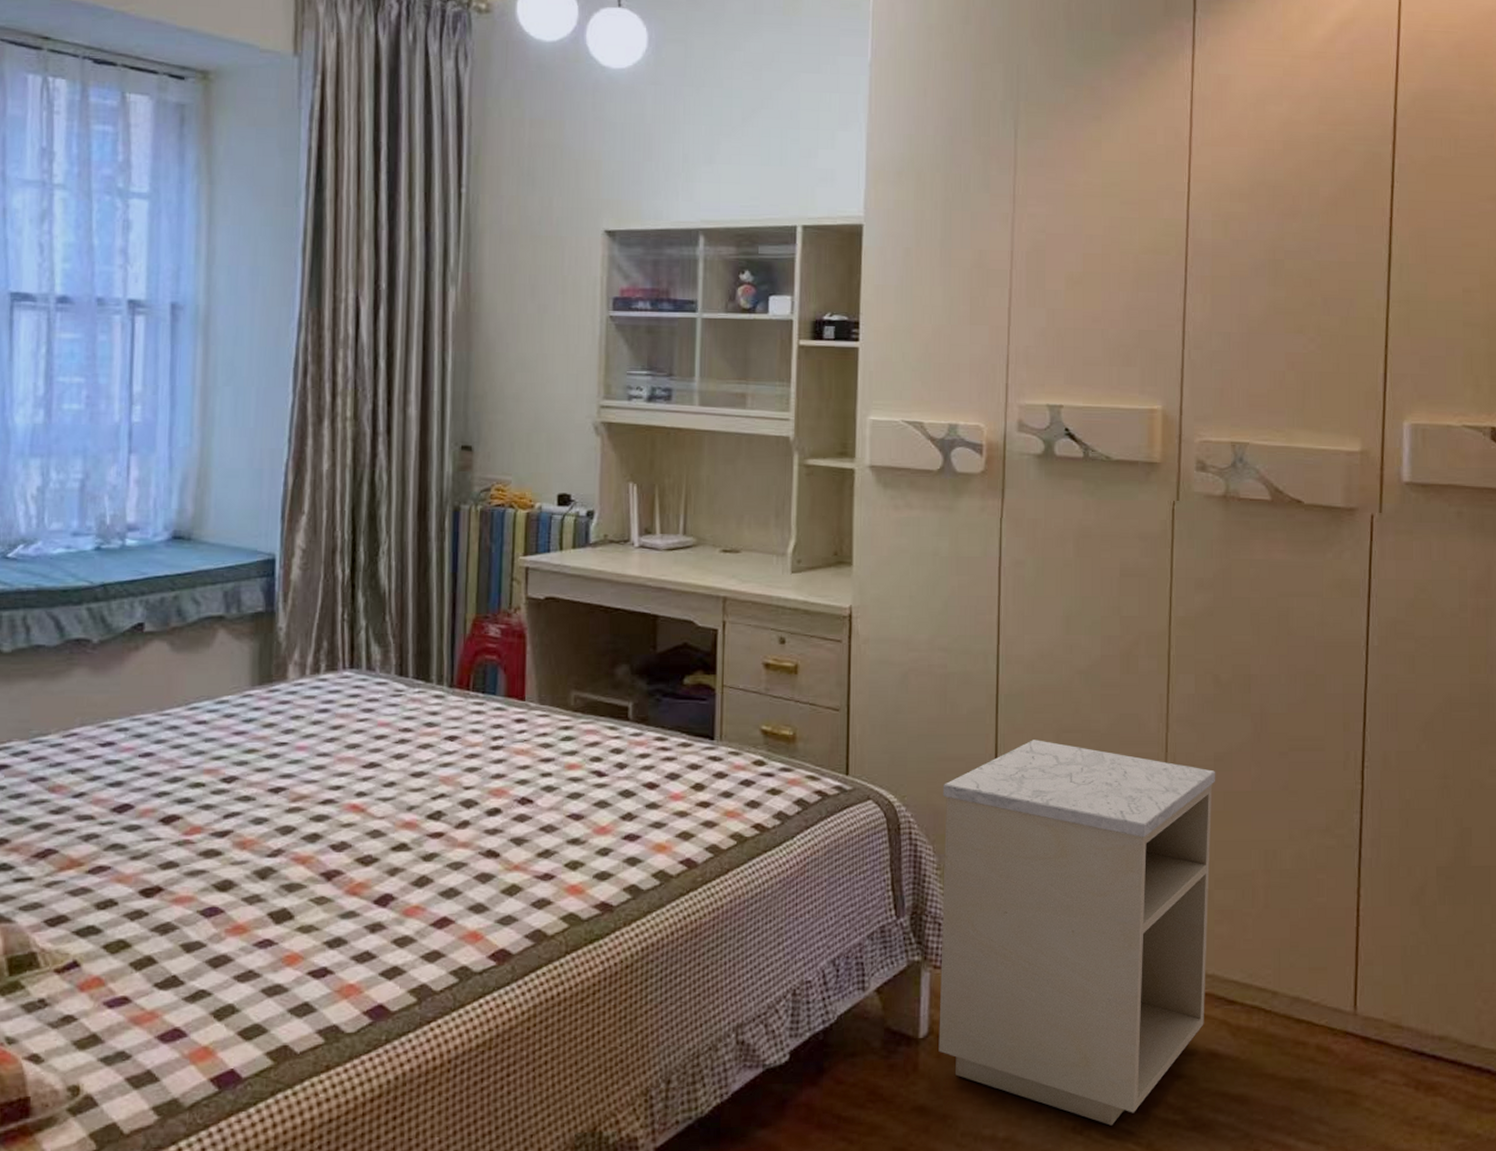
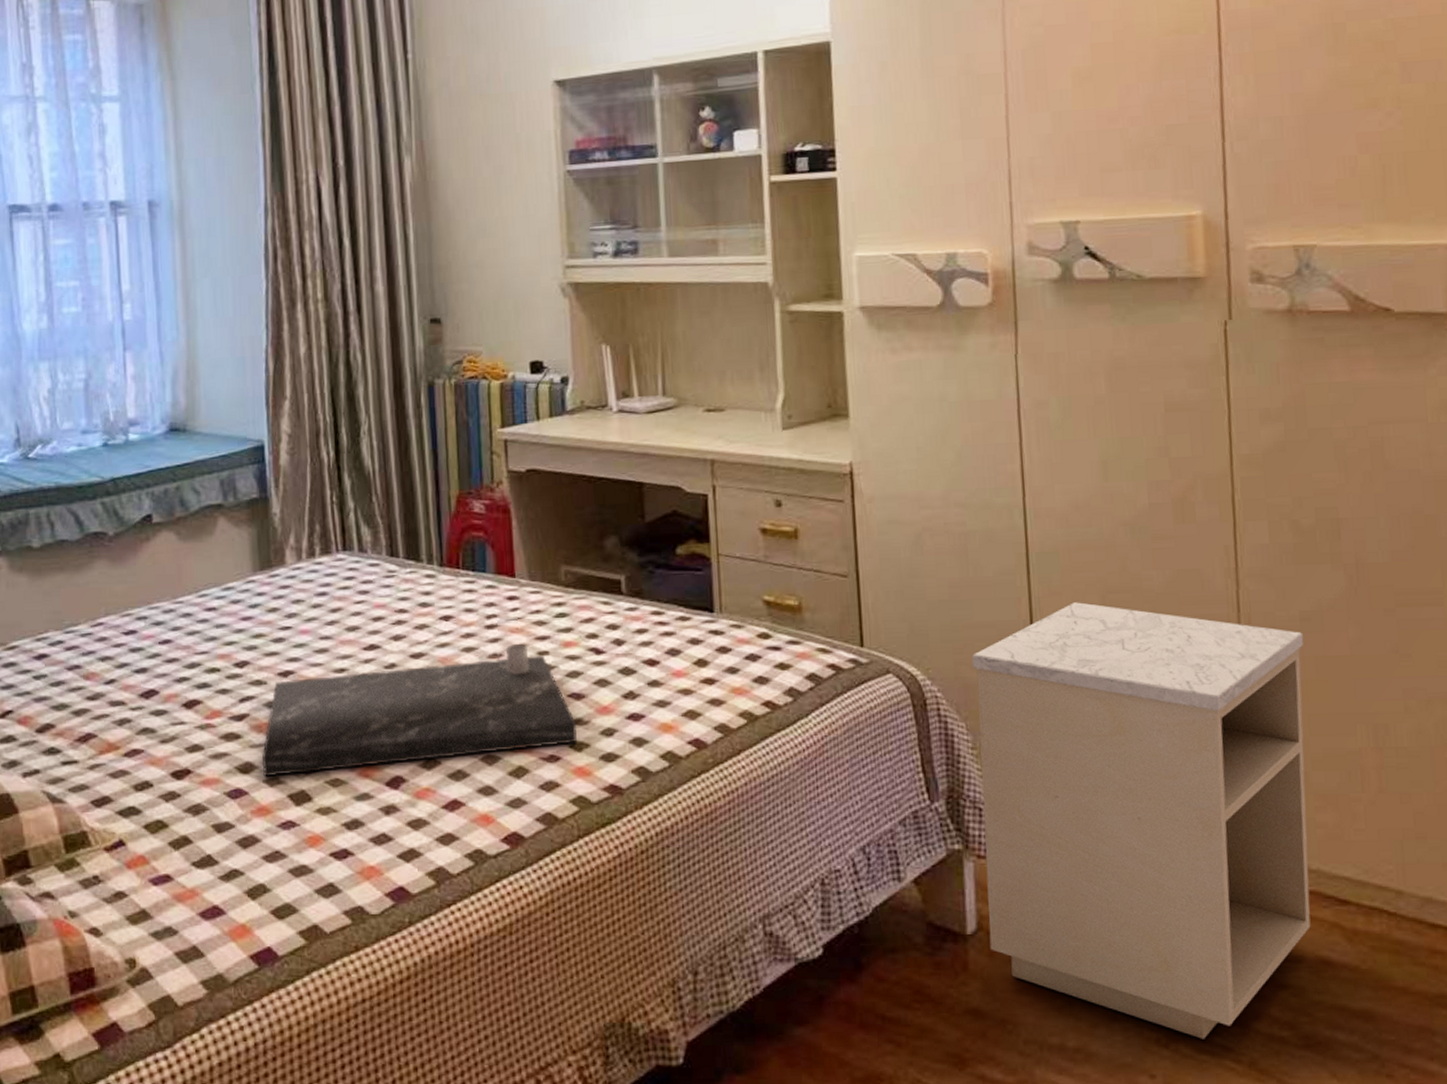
tray: none [242,766,573,895] -> present [262,644,577,777]

